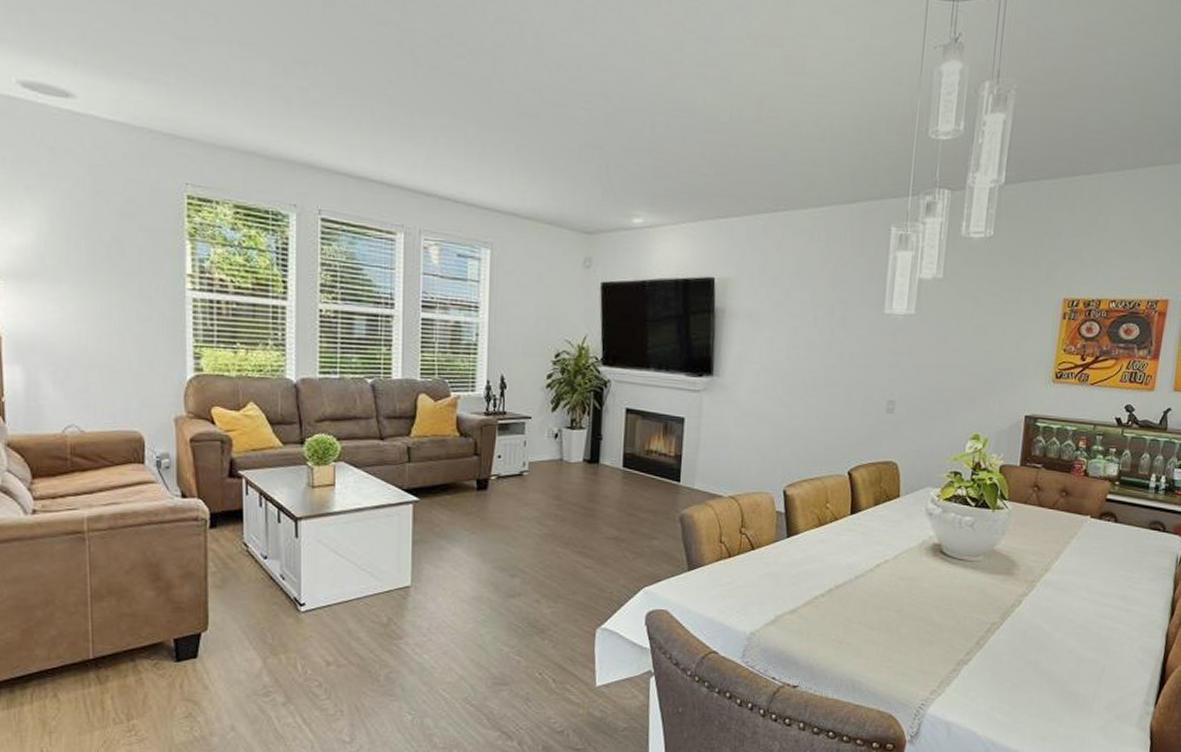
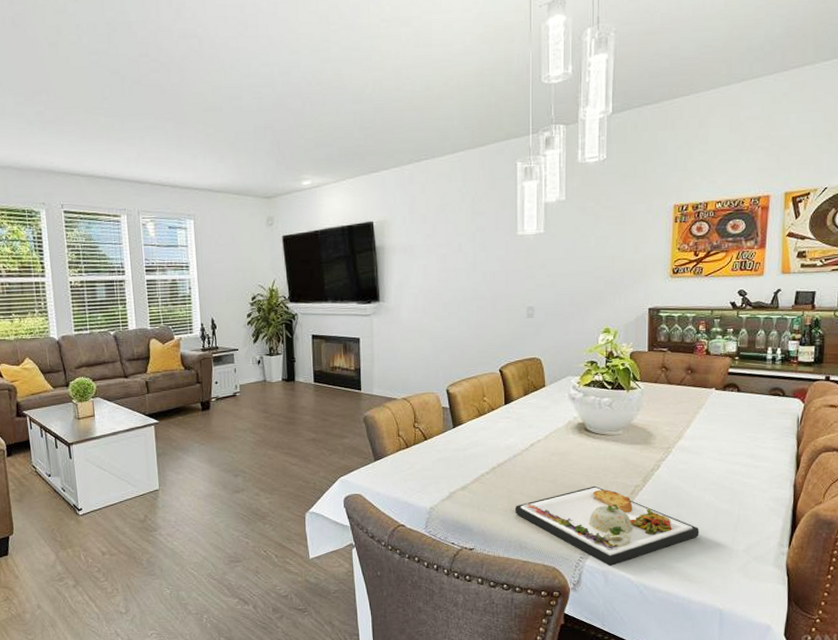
dinner plate: none [850,619,1059,717] -> present [514,485,699,567]

